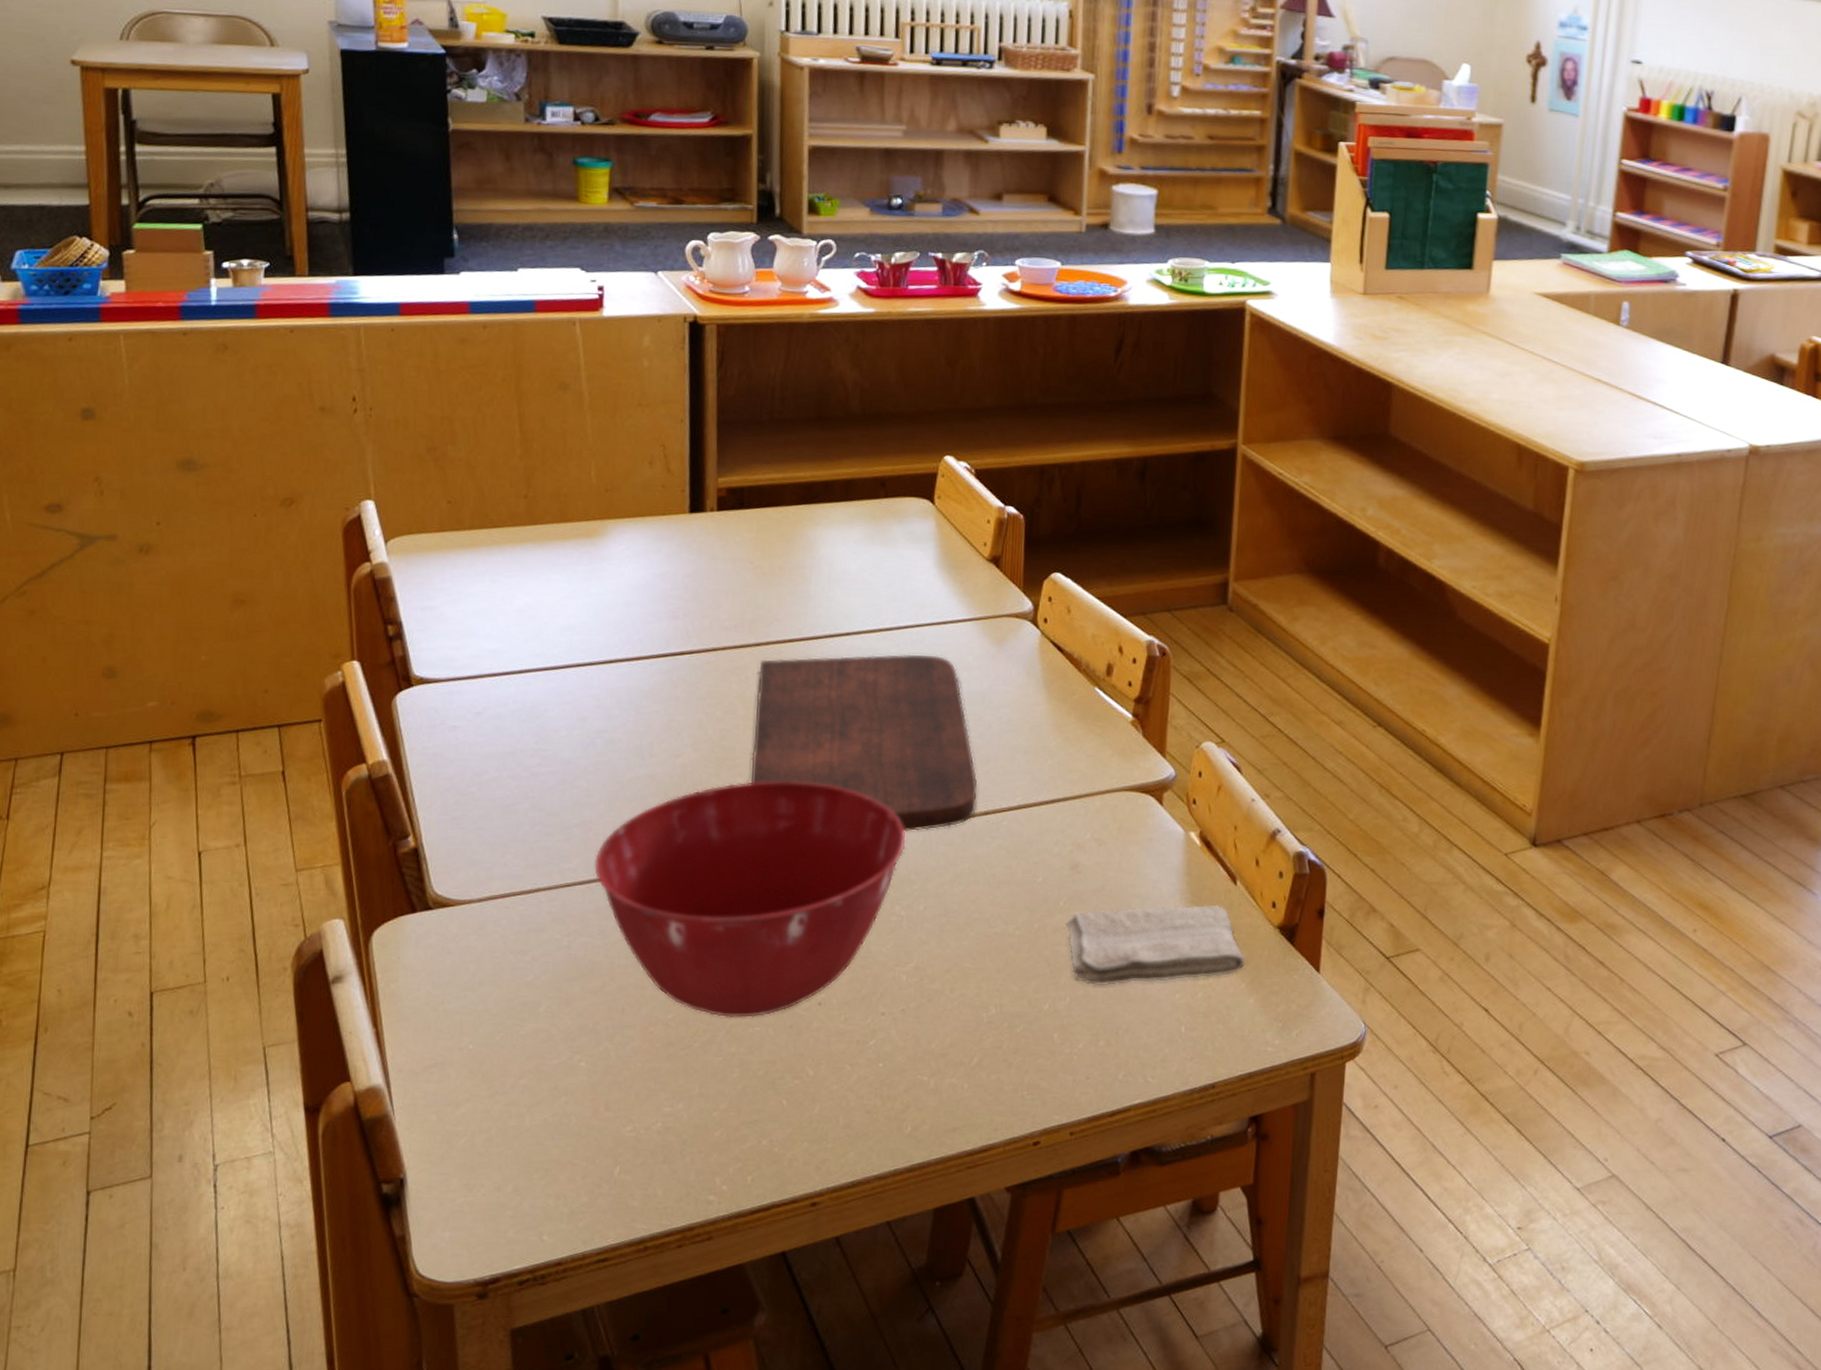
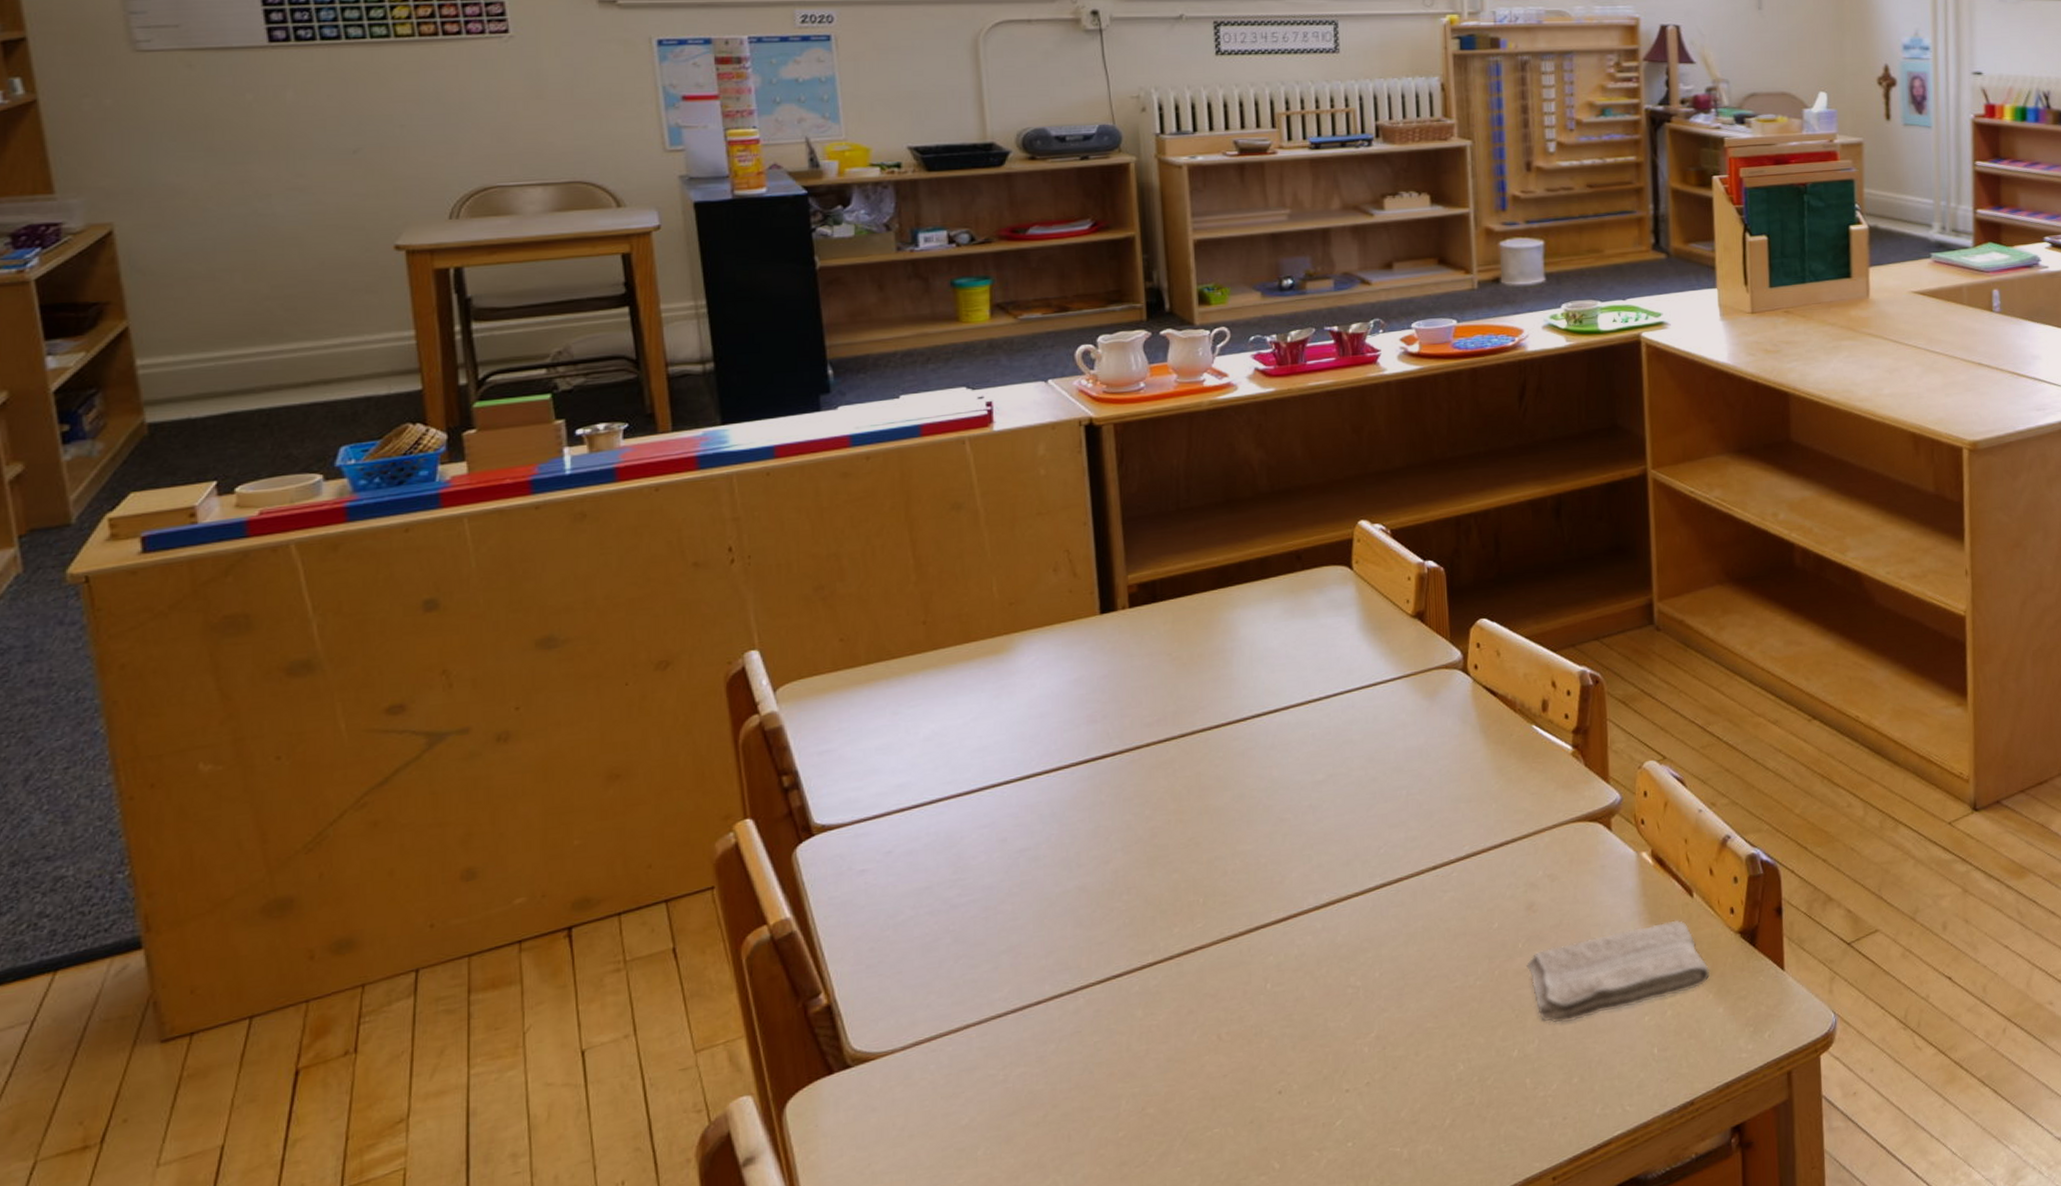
mixing bowl: present [594,780,906,1018] -> none [1026,865,1355,1126]
cutting board: present [751,654,978,832] -> none [1186,718,1424,900]

